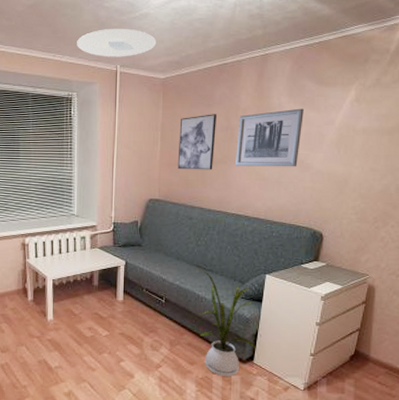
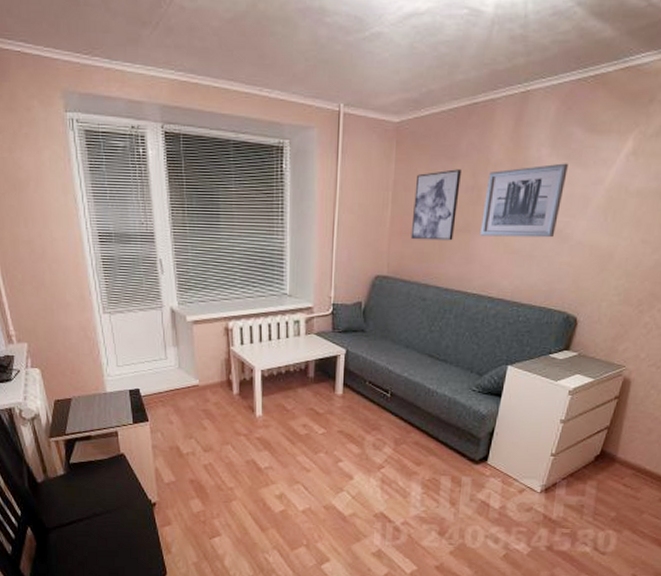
ceiling light: present [77,28,157,57] -> none [290,52,391,93]
house plant: present [198,269,255,376] -> none [429,359,492,478]

